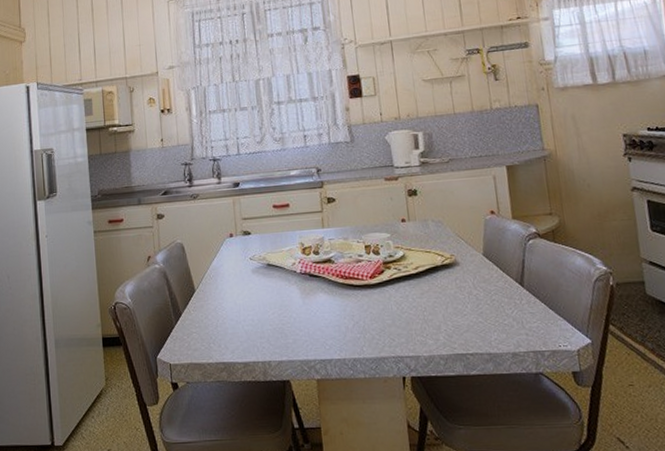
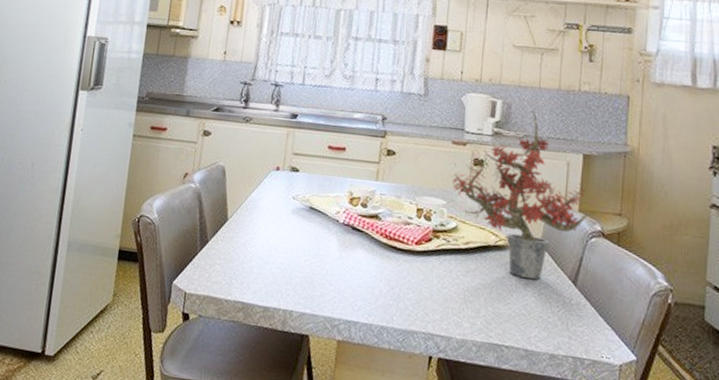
potted plant: none [391,135,529,290] -> present [452,110,596,280]

